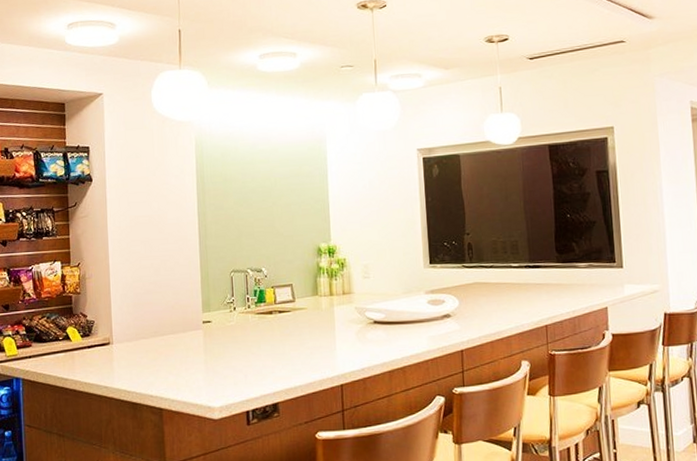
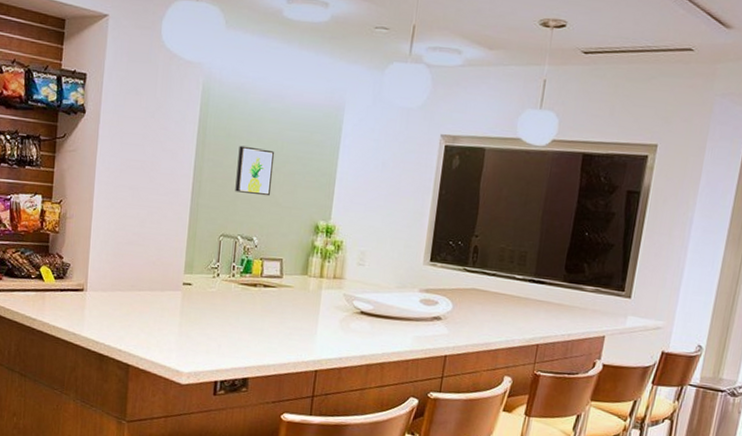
wall art: none [236,187,271,230] -> present [235,145,275,197]

